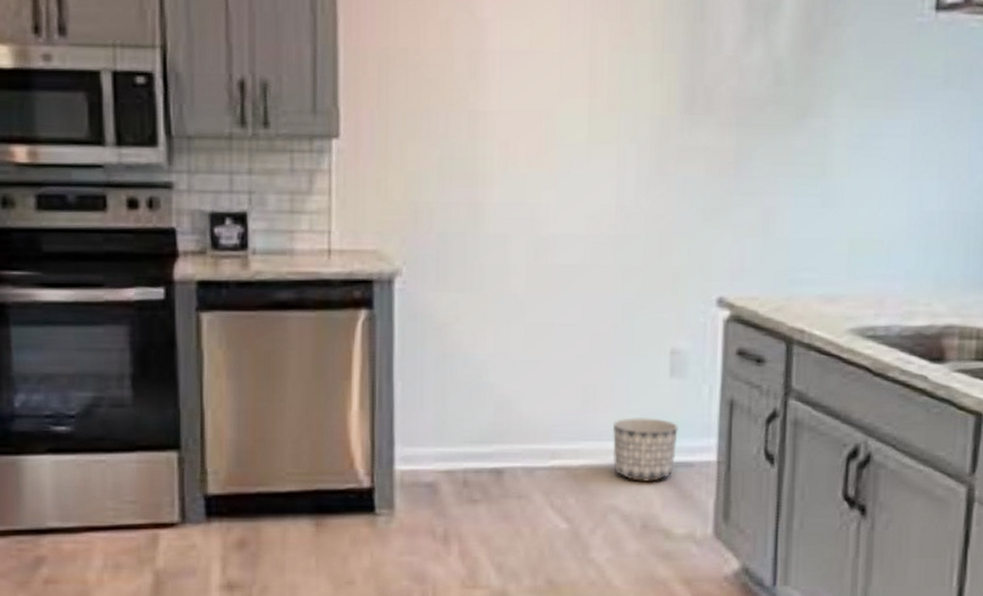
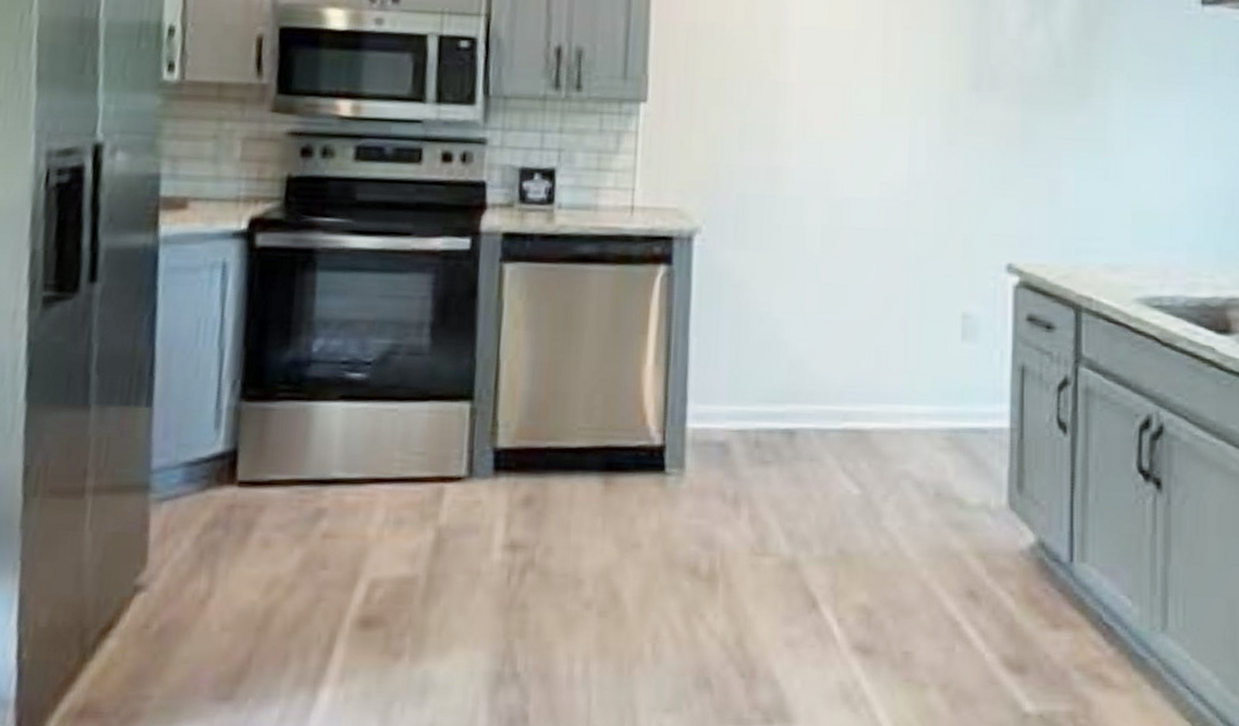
planter: present [613,418,678,483] -> none [905,381,970,449]

